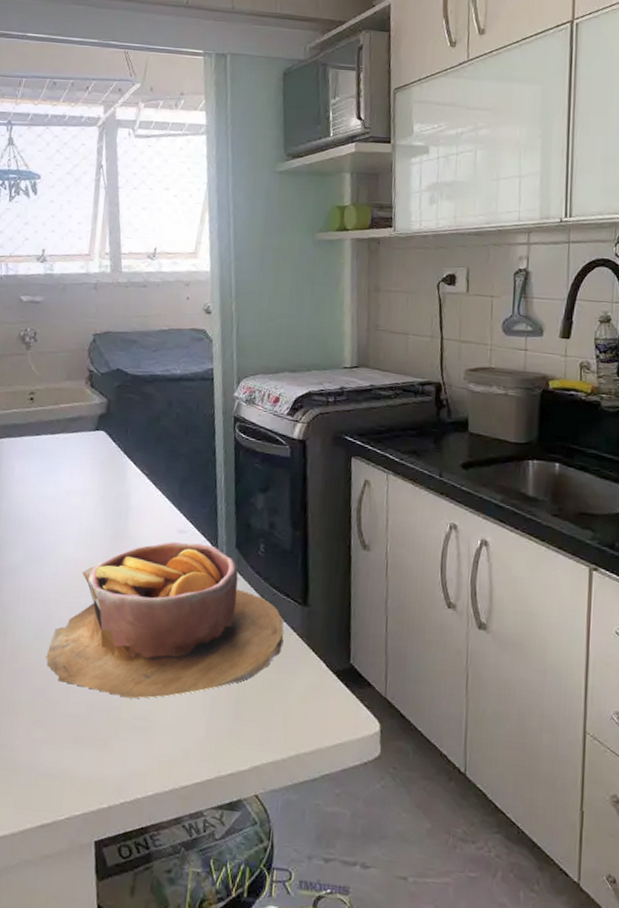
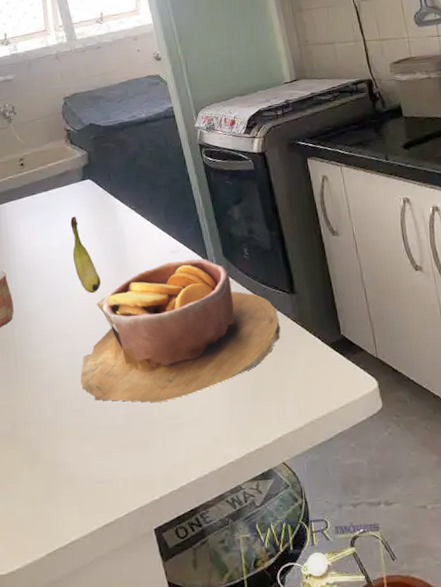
banana: none [66,468,93,560] -> present [70,216,101,294]

